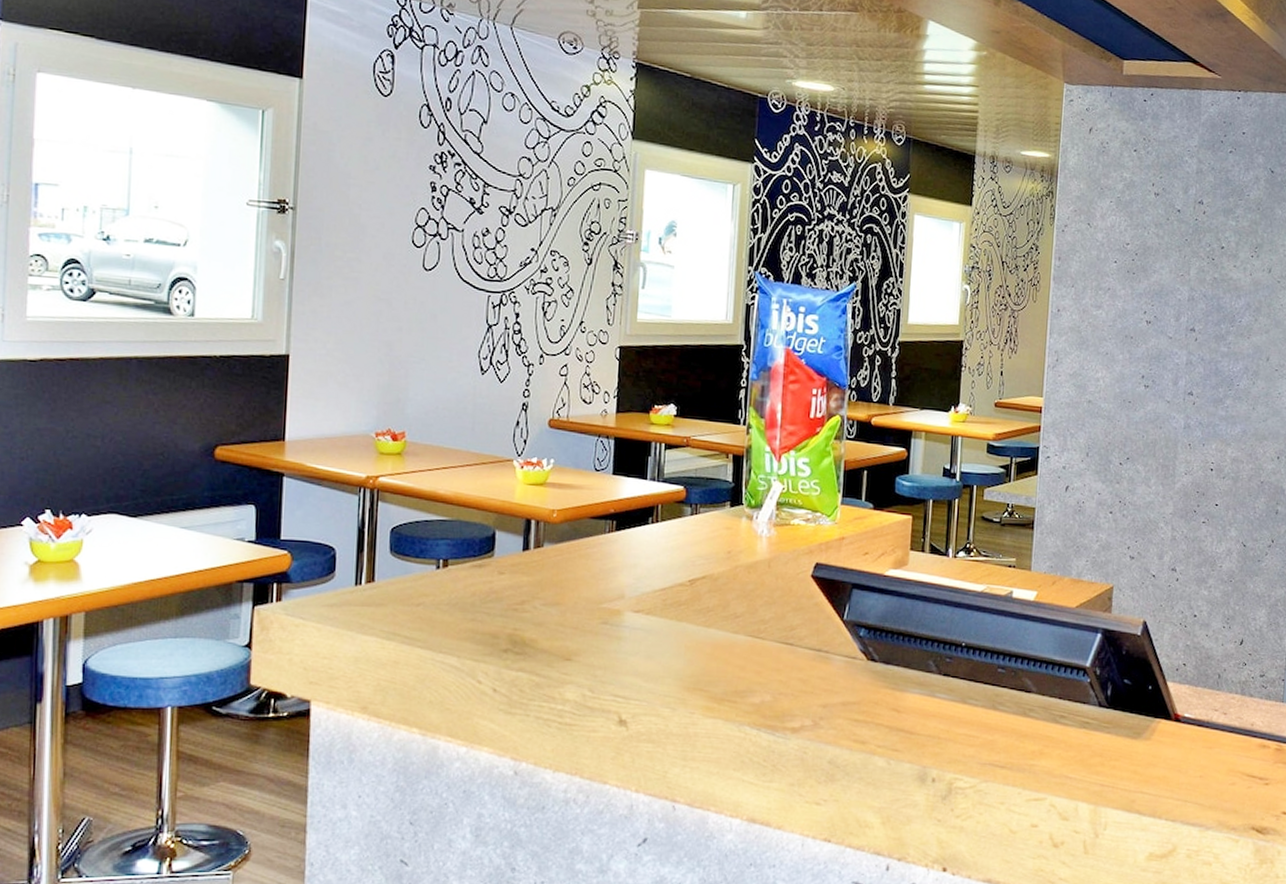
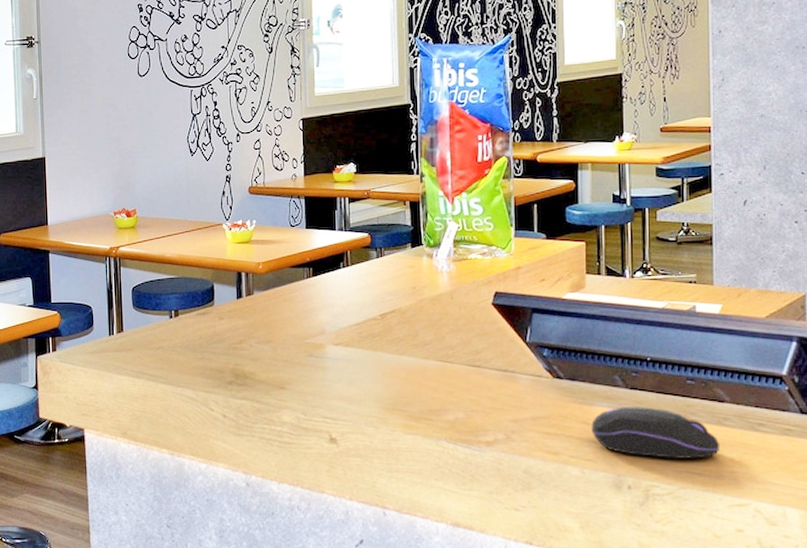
computer mouse: none [901,694,1024,751] -> present [591,407,721,459]

